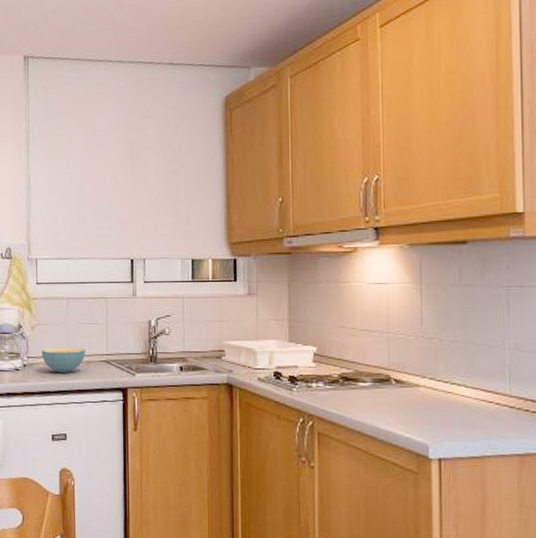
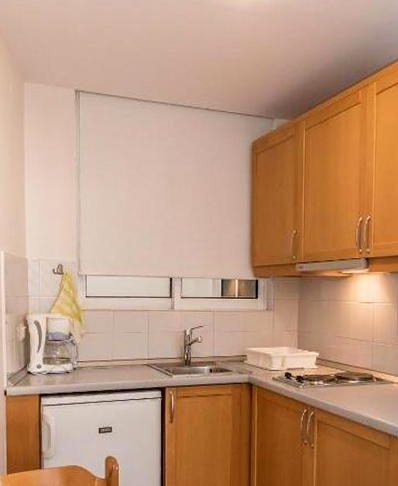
cereal bowl: present [41,347,85,373] -> none [89,353,129,375]

